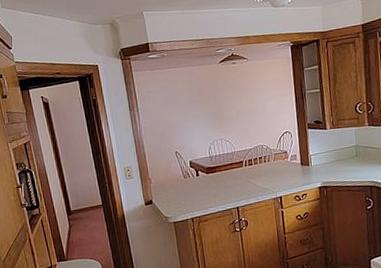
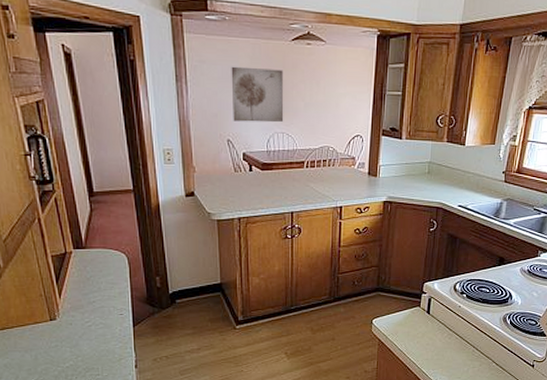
wall art: none [172,87,221,136] -> present [231,66,284,123]

